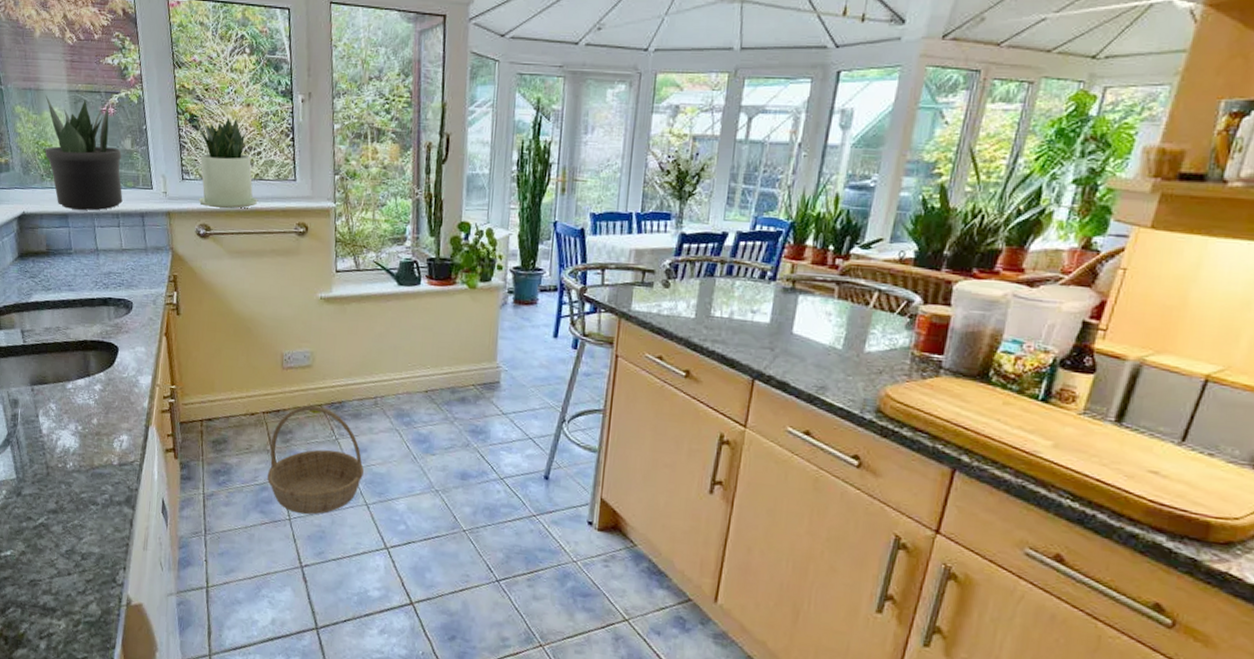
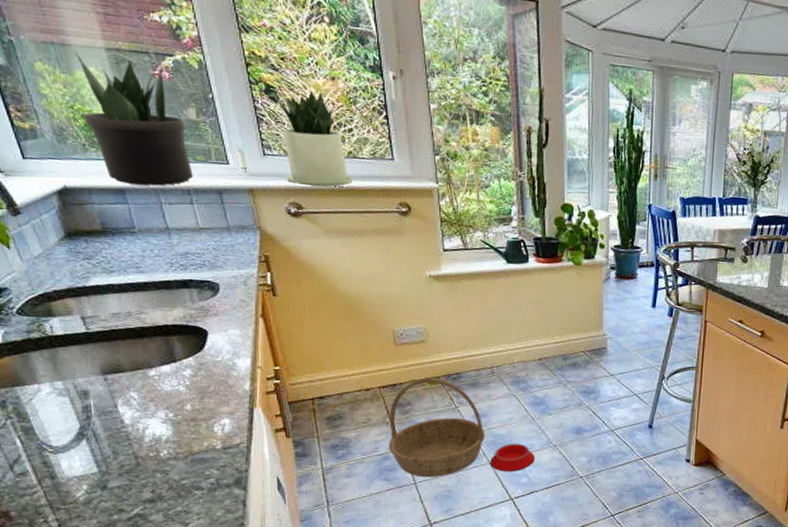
pet bowl: none [367,483,414,516] -> present [490,443,535,471]

